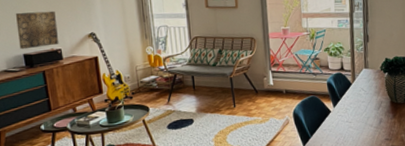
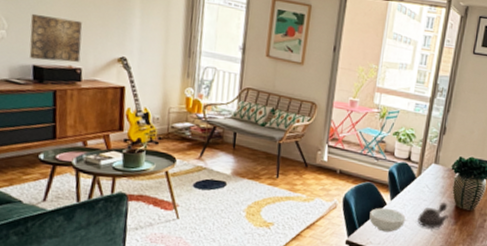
cereal bowl: none [318,114,350,136] -> present [369,207,406,233]
teapot: none [360,101,387,126] -> present [418,203,448,229]

